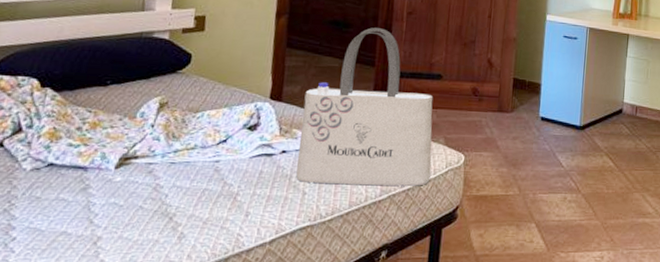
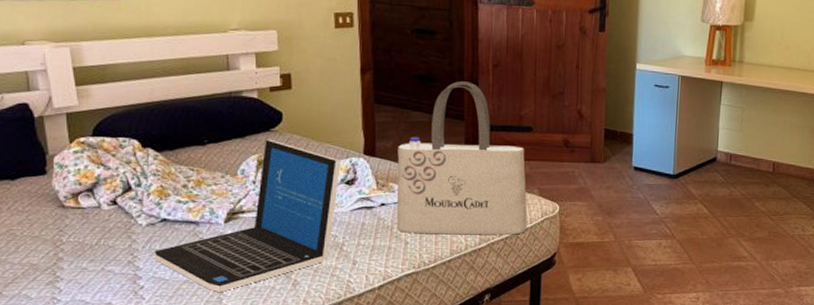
laptop: none [33,81,246,245] -> present [154,139,341,292]

